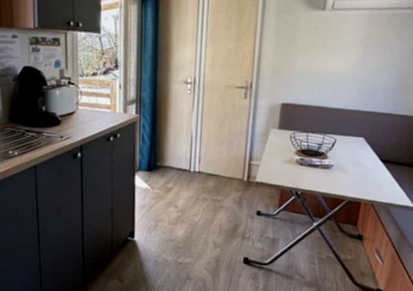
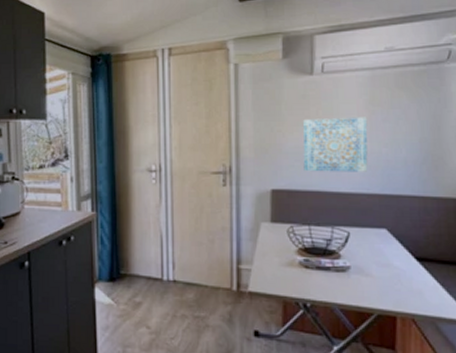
wall art: none [308,47,362,93] -> present [303,117,368,172]

